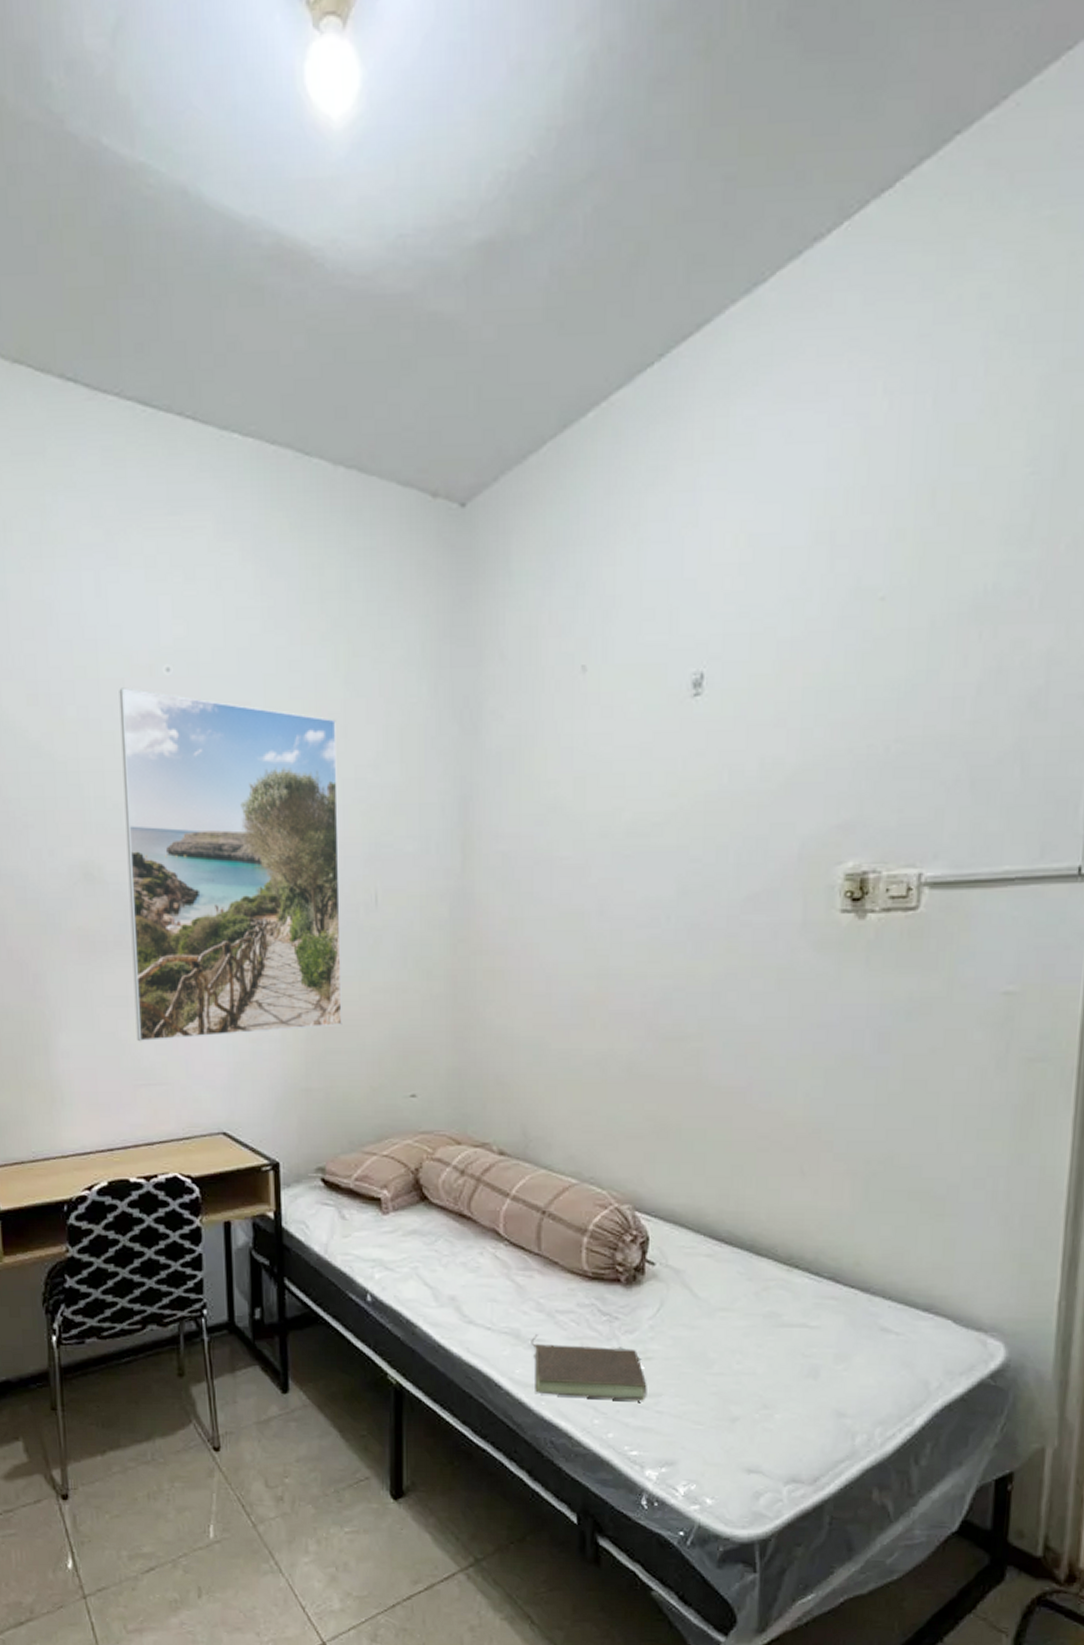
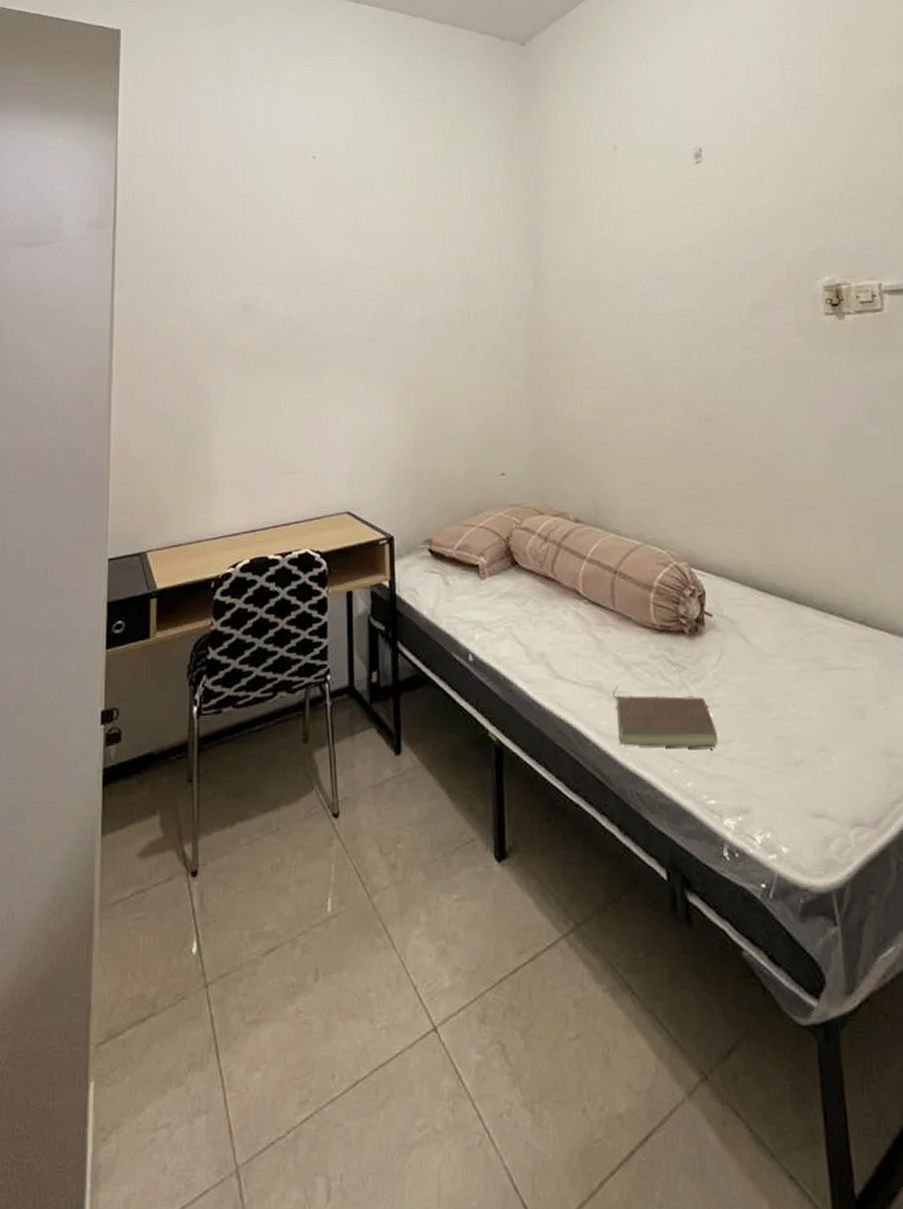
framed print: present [119,687,342,1042] -> none [277,171,444,438]

